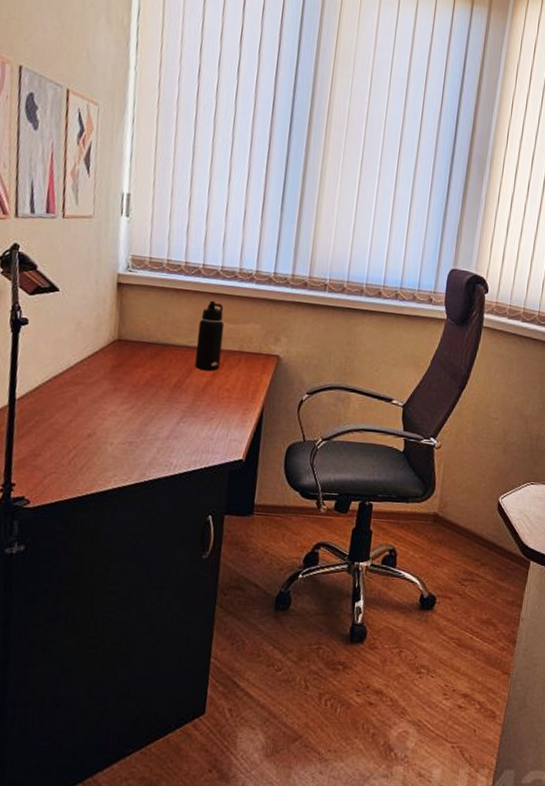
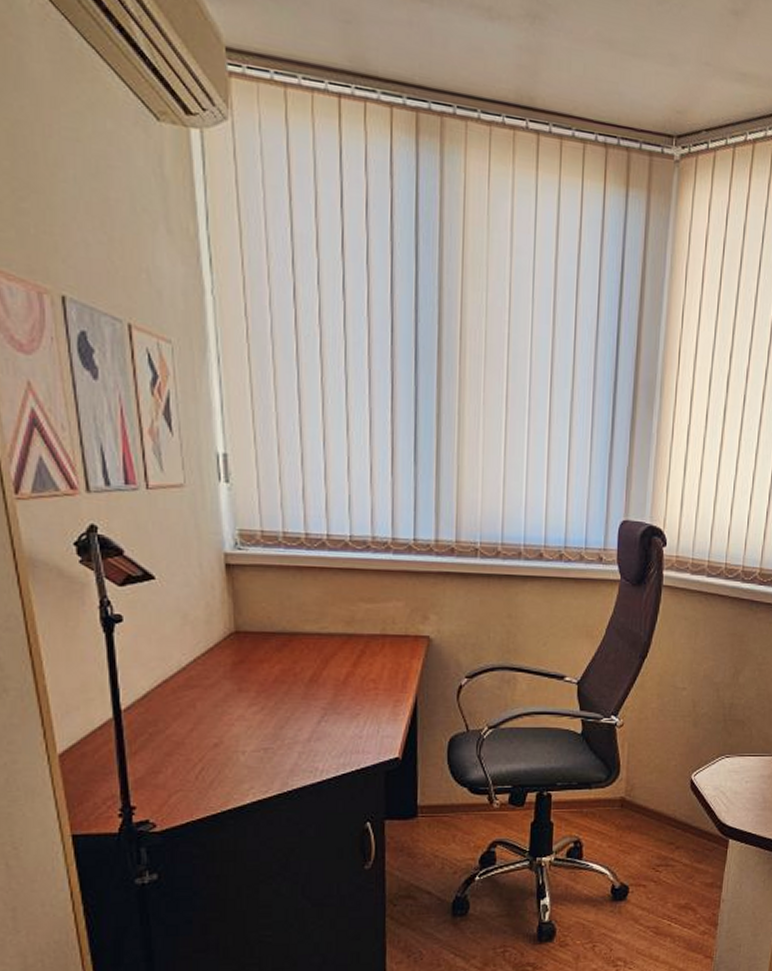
water bottle: present [195,300,225,371] -> none [330,577,361,661]

